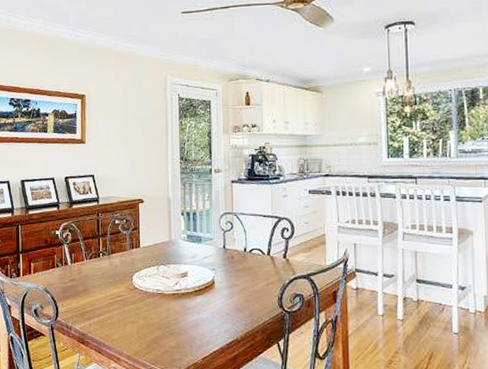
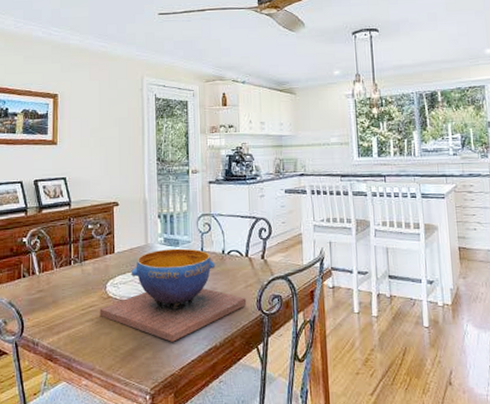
decorative bowl: none [126,245,268,333] -> present [99,248,247,342]

